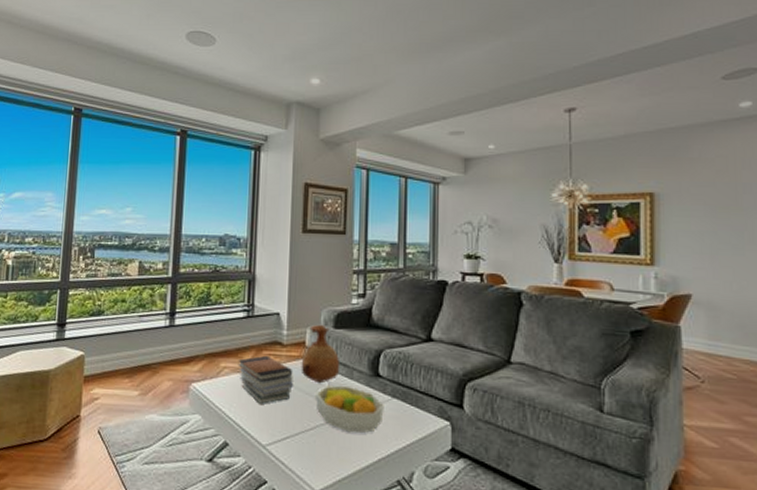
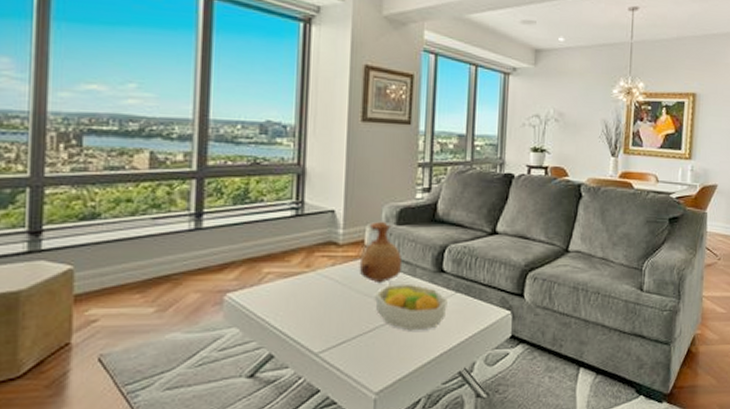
book stack: present [238,355,293,404] -> none [284,257,350,310]

